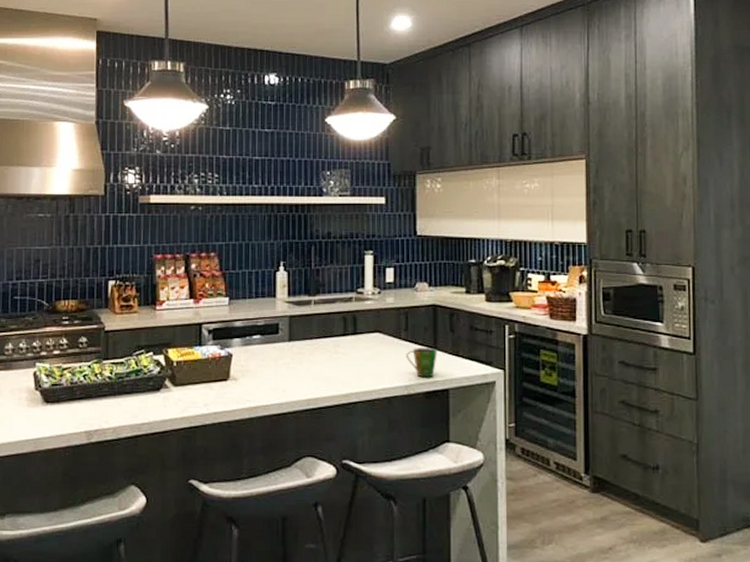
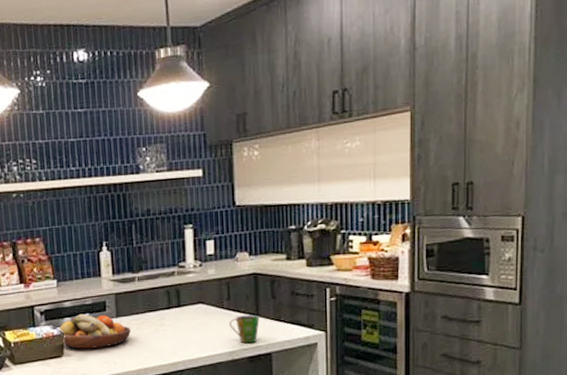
fruit bowl: none [227,335,303,373] -> present [59,313,131,349]

